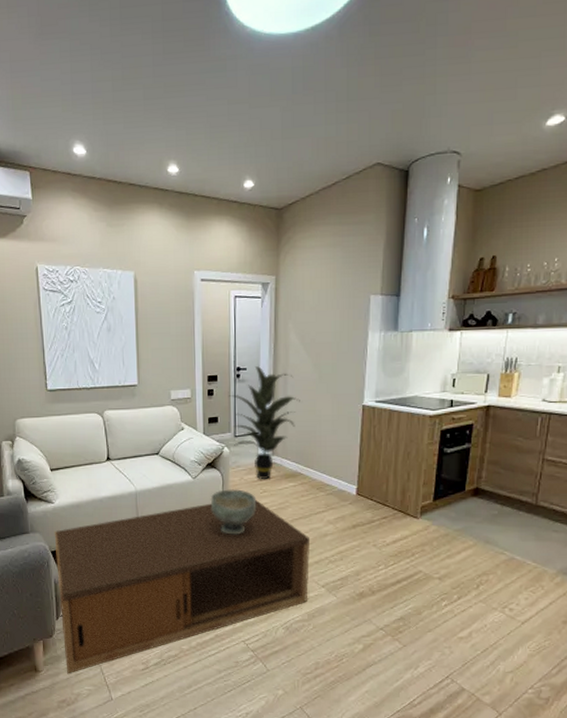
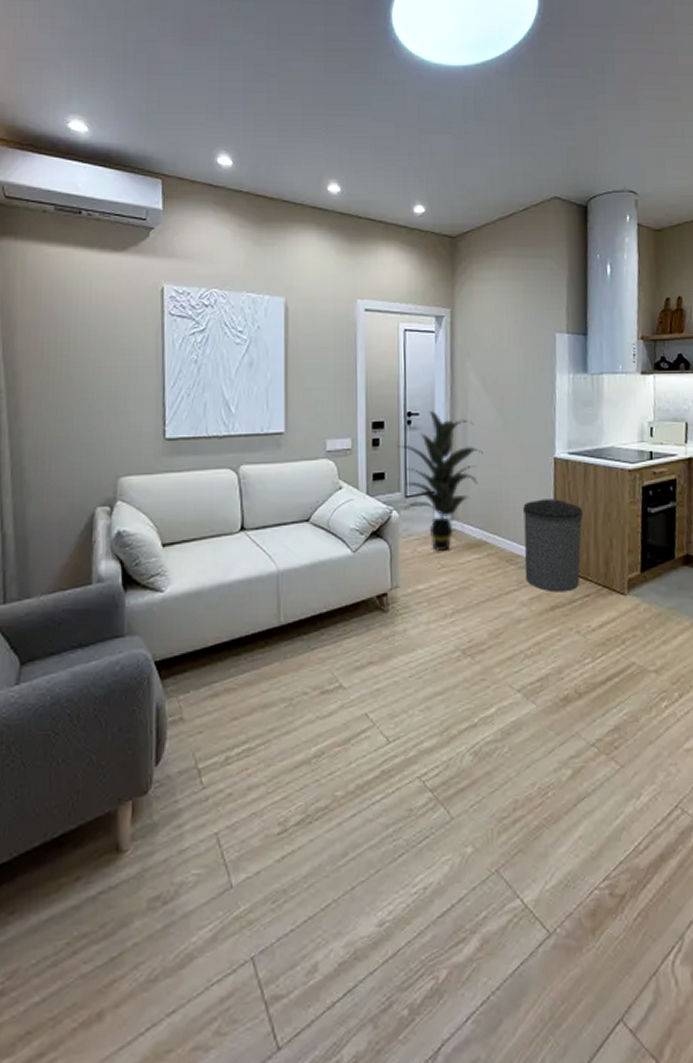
coffee table: present [54,499,311,673] -> none [160,577,502,851]
decorative bowl: present [210,489,257,535] -> none [375,564,434,626]
trash can: none [332,439,385,514] -> present [523,499,583,593]

